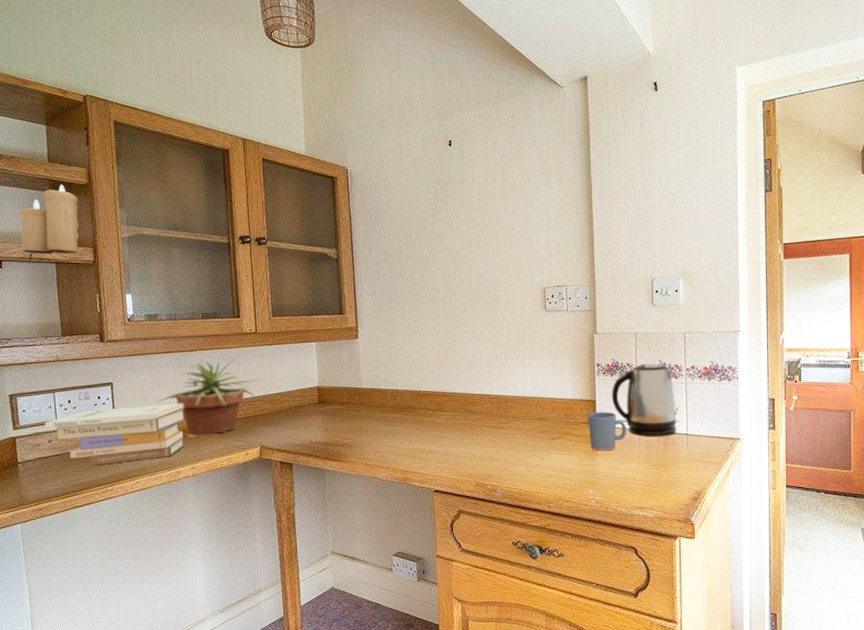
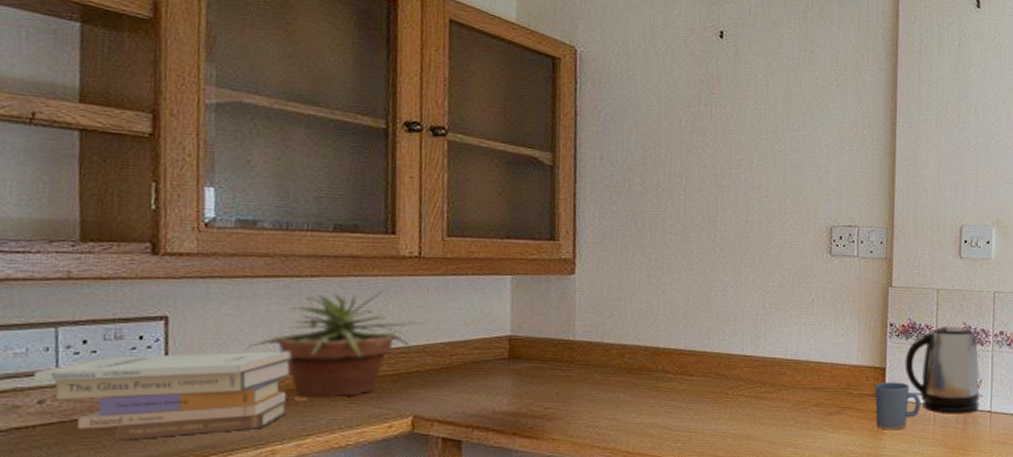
candle: present [20,185,79,255] -> none [16,14,132,120]

